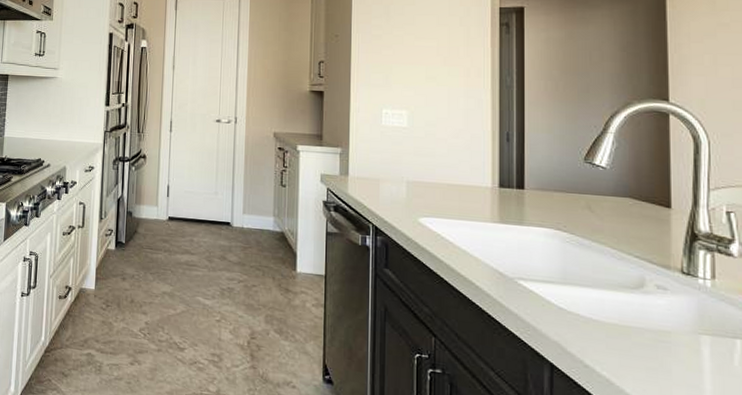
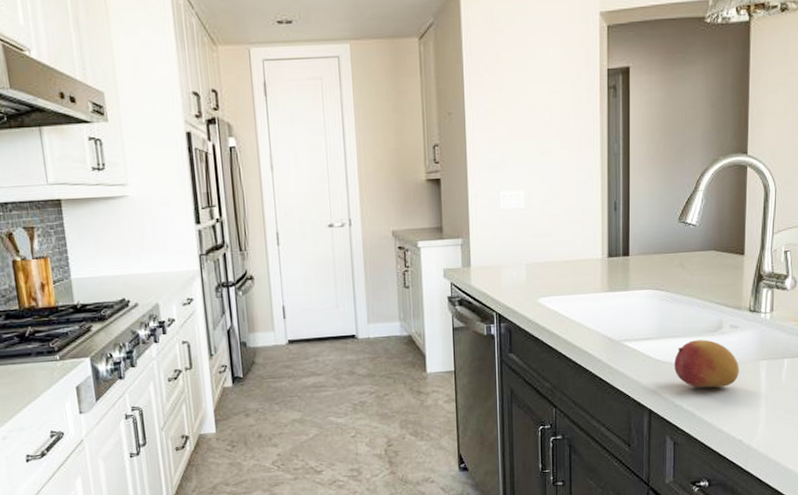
fruit: none [583,294,672,357] -> present [675,339,739,388]

